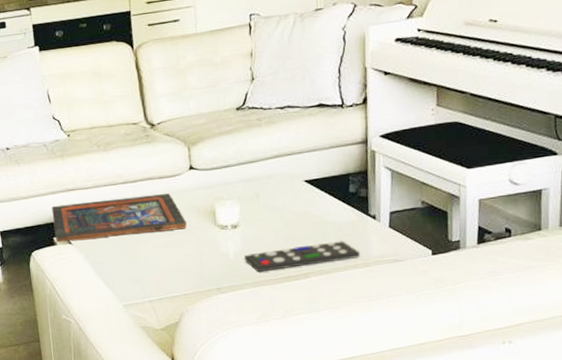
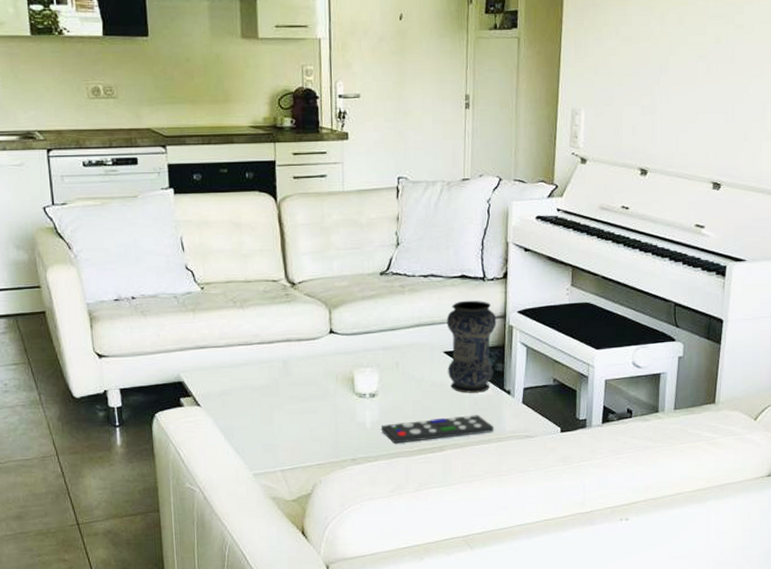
religious icon: present [52,193,187,243] -> none [180,357,325,404]
vase: none [305,128,358,220] -> present [446,300,497,393]

